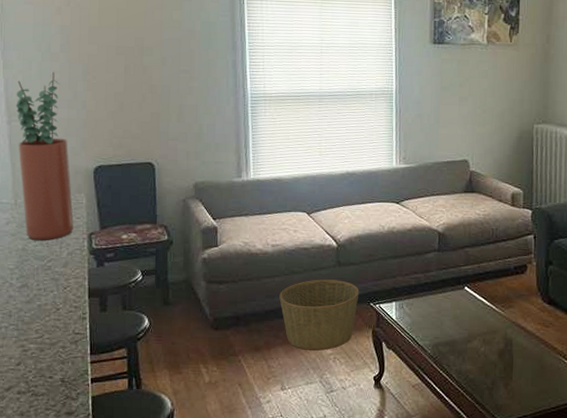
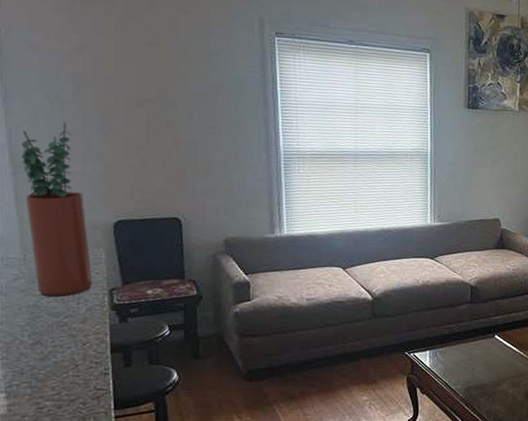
basket: present [279,279,359,351] -> none [314,331,394,398]

